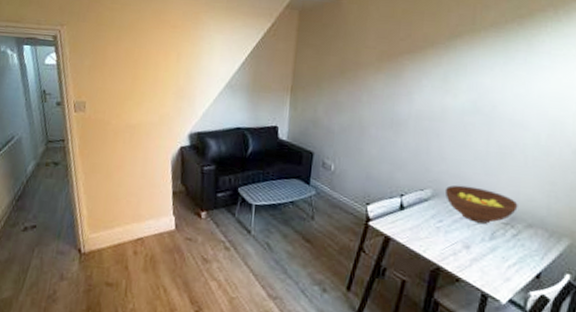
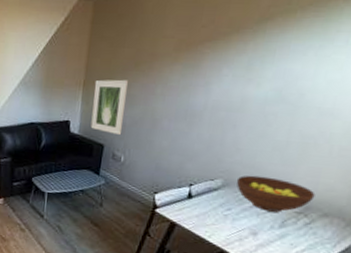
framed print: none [299,85,336,143] -> present [90,79,129,136]

